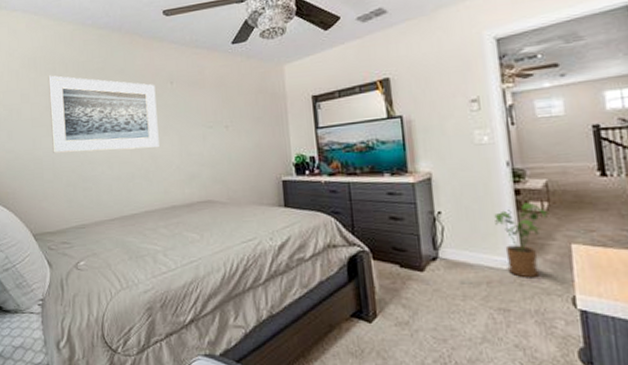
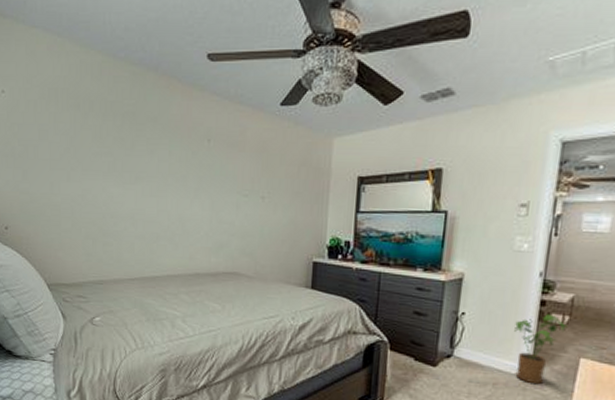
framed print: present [48,75,159,153] -> none [71,112,190,211]

